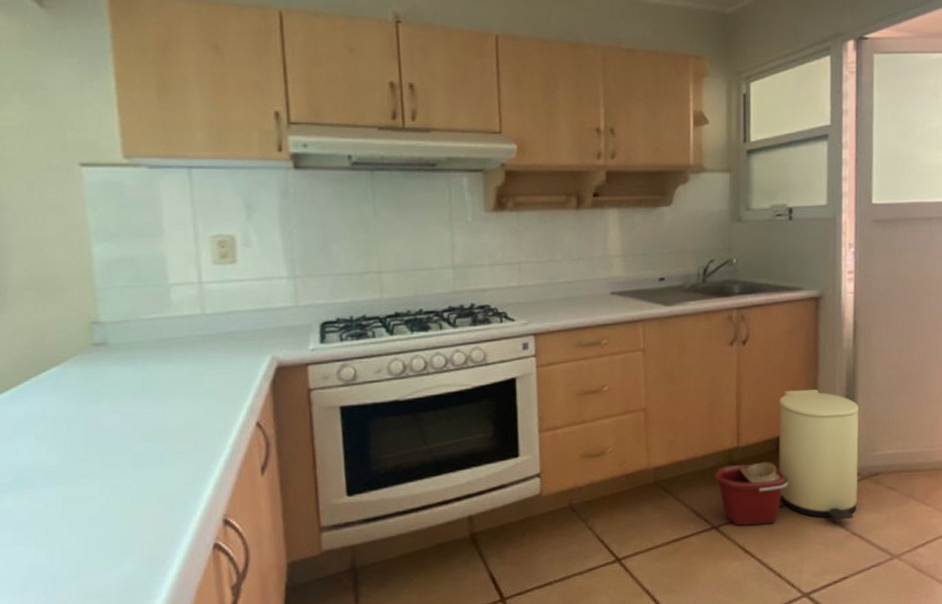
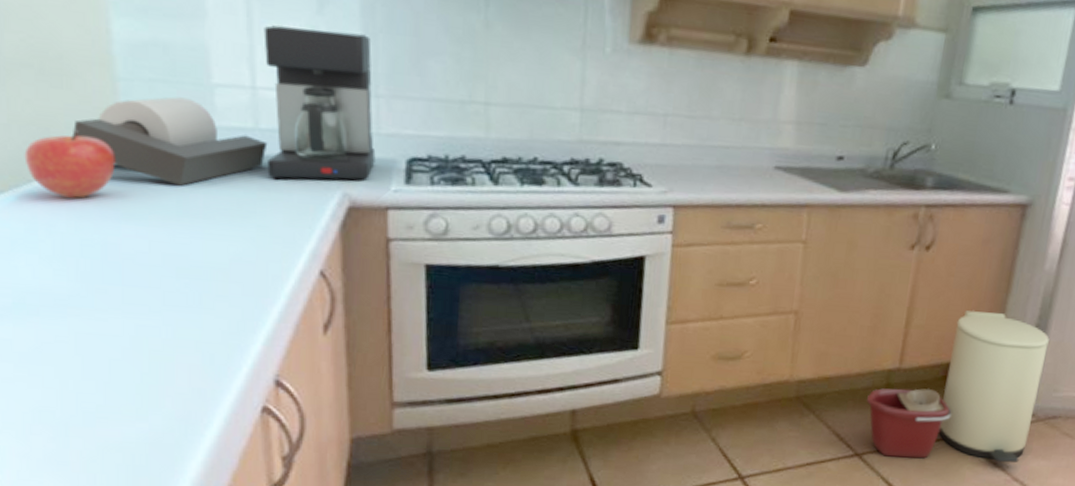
fruit: none [25,332,95,387] -> present [24,129,116,198]
paper towel holder: none [63,297,212,367] -> present [73,96,268,186]
coffee maker: none [206,232,296,351] -> present [263,25,376,180]

